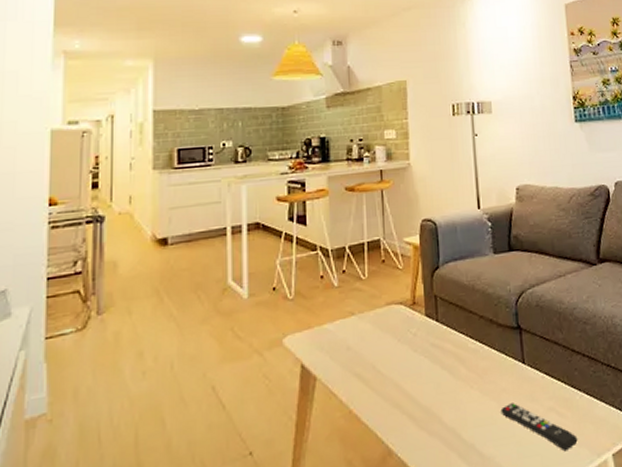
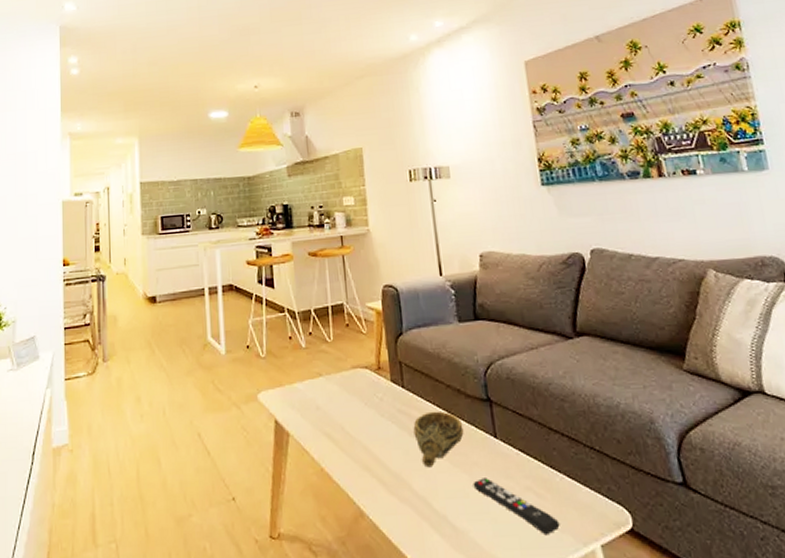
decorative bowl: none [445,341,494,399] -> present [413,411,464,468]

